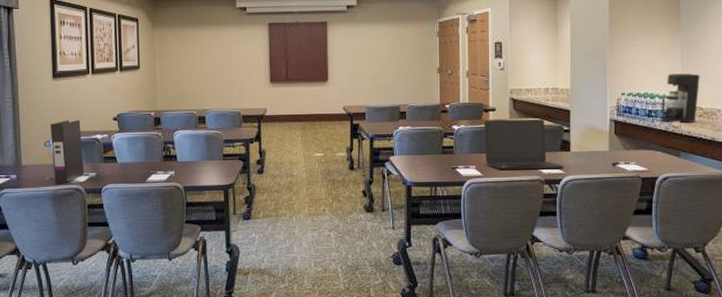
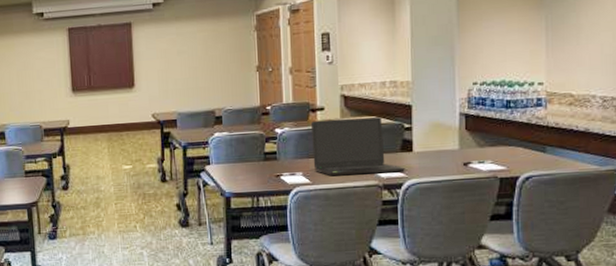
coffee maker: present [660,73,700,123] -> none [521,55,570,114]

